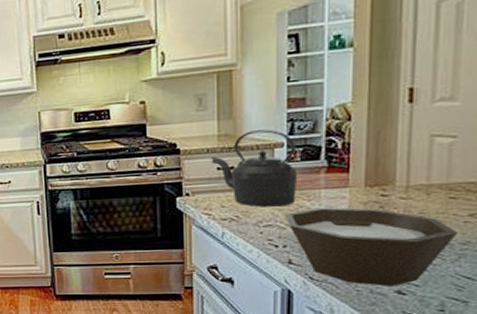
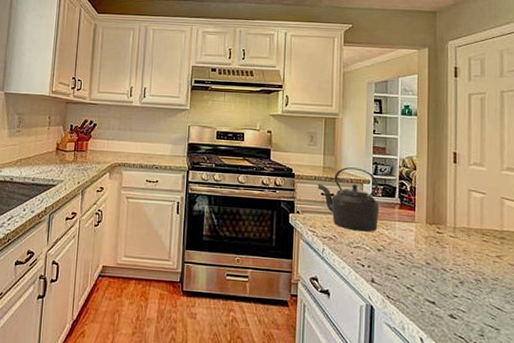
bowl: present [284,207,459,286] -> none [369,236,490,311]

